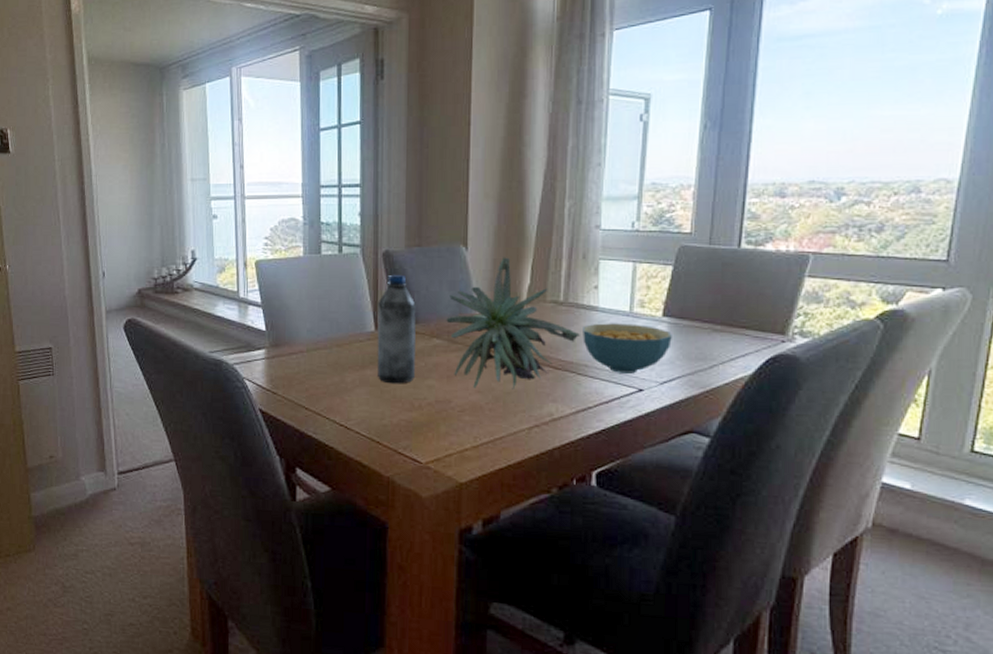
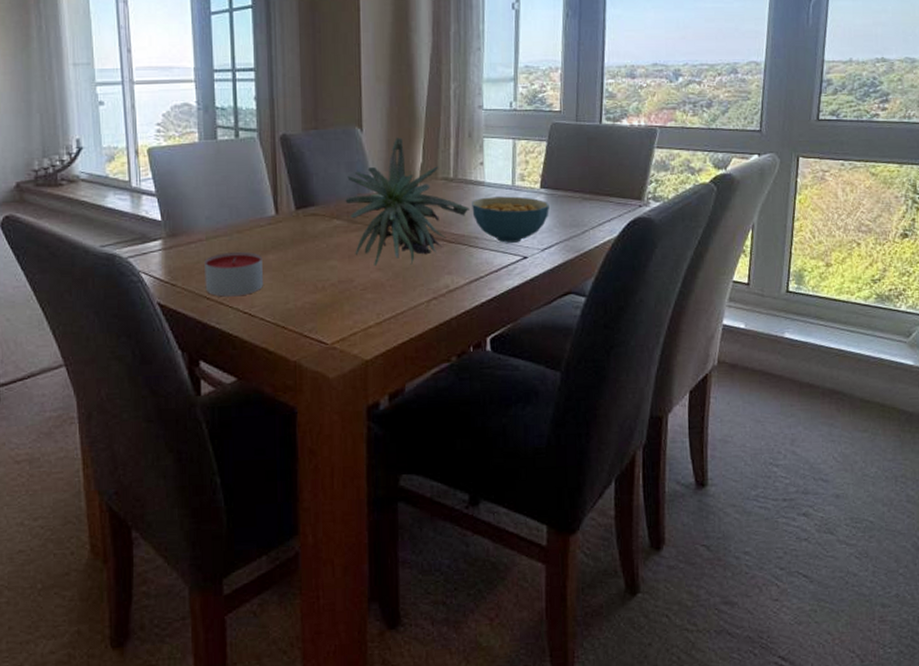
candle: none [304,364,360,409] -> present [205,251,263,297]
water bottle: present [377,274,416,384] -> none [277,157,317,267]

